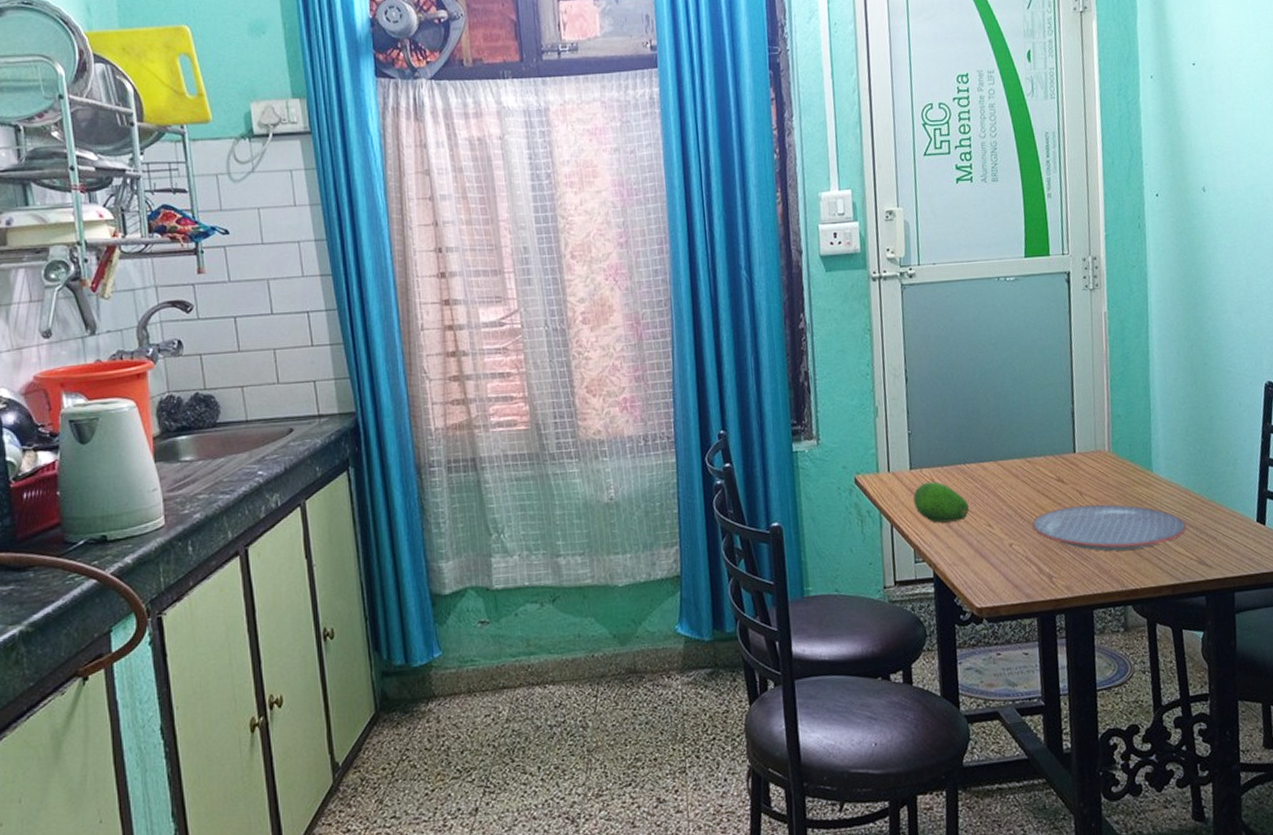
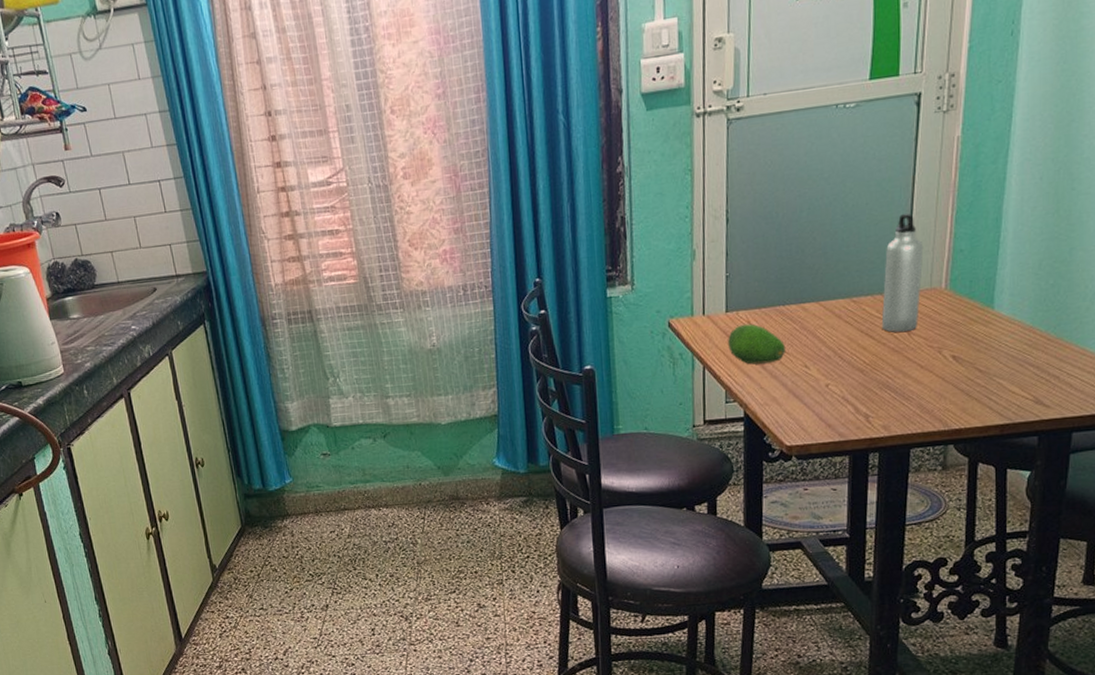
plate: present [1032,504,1187,551] -> none [851,343,1026,391]
water bottle: none [1053,379,1088,493] -> present [881,213,924,333]

